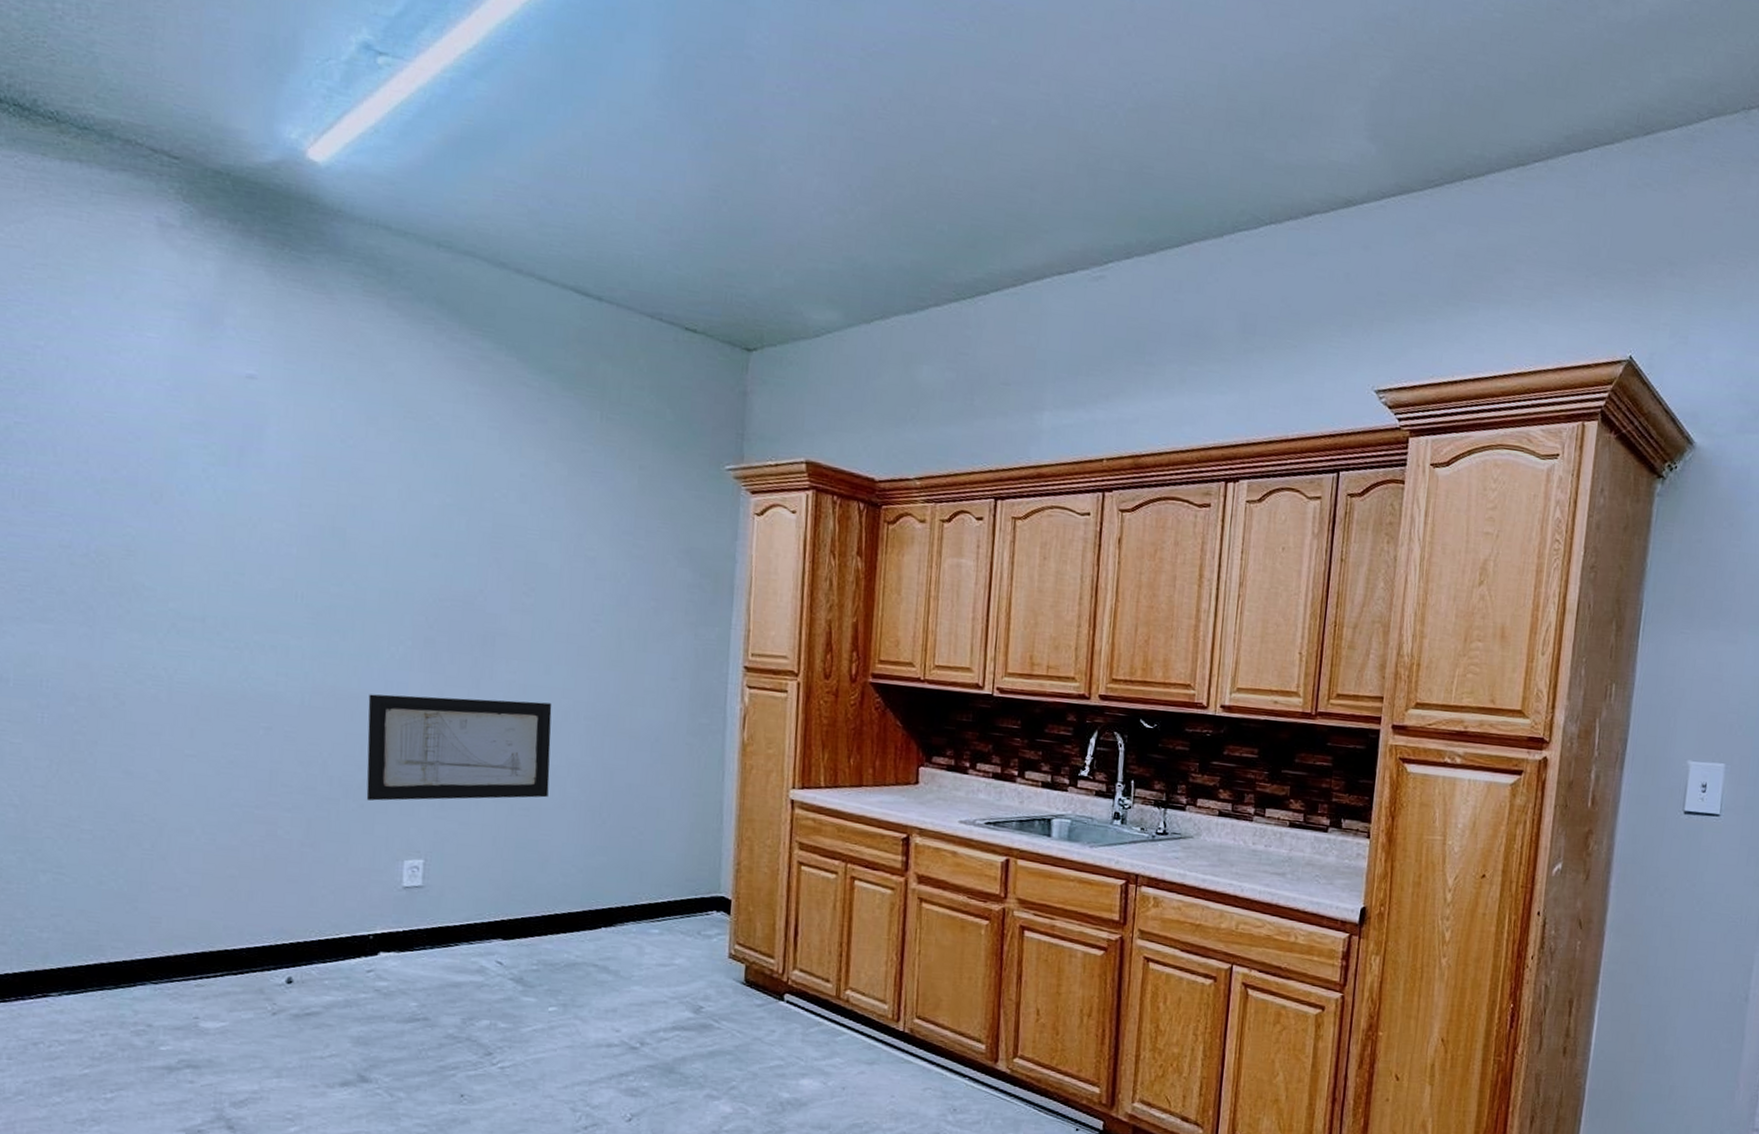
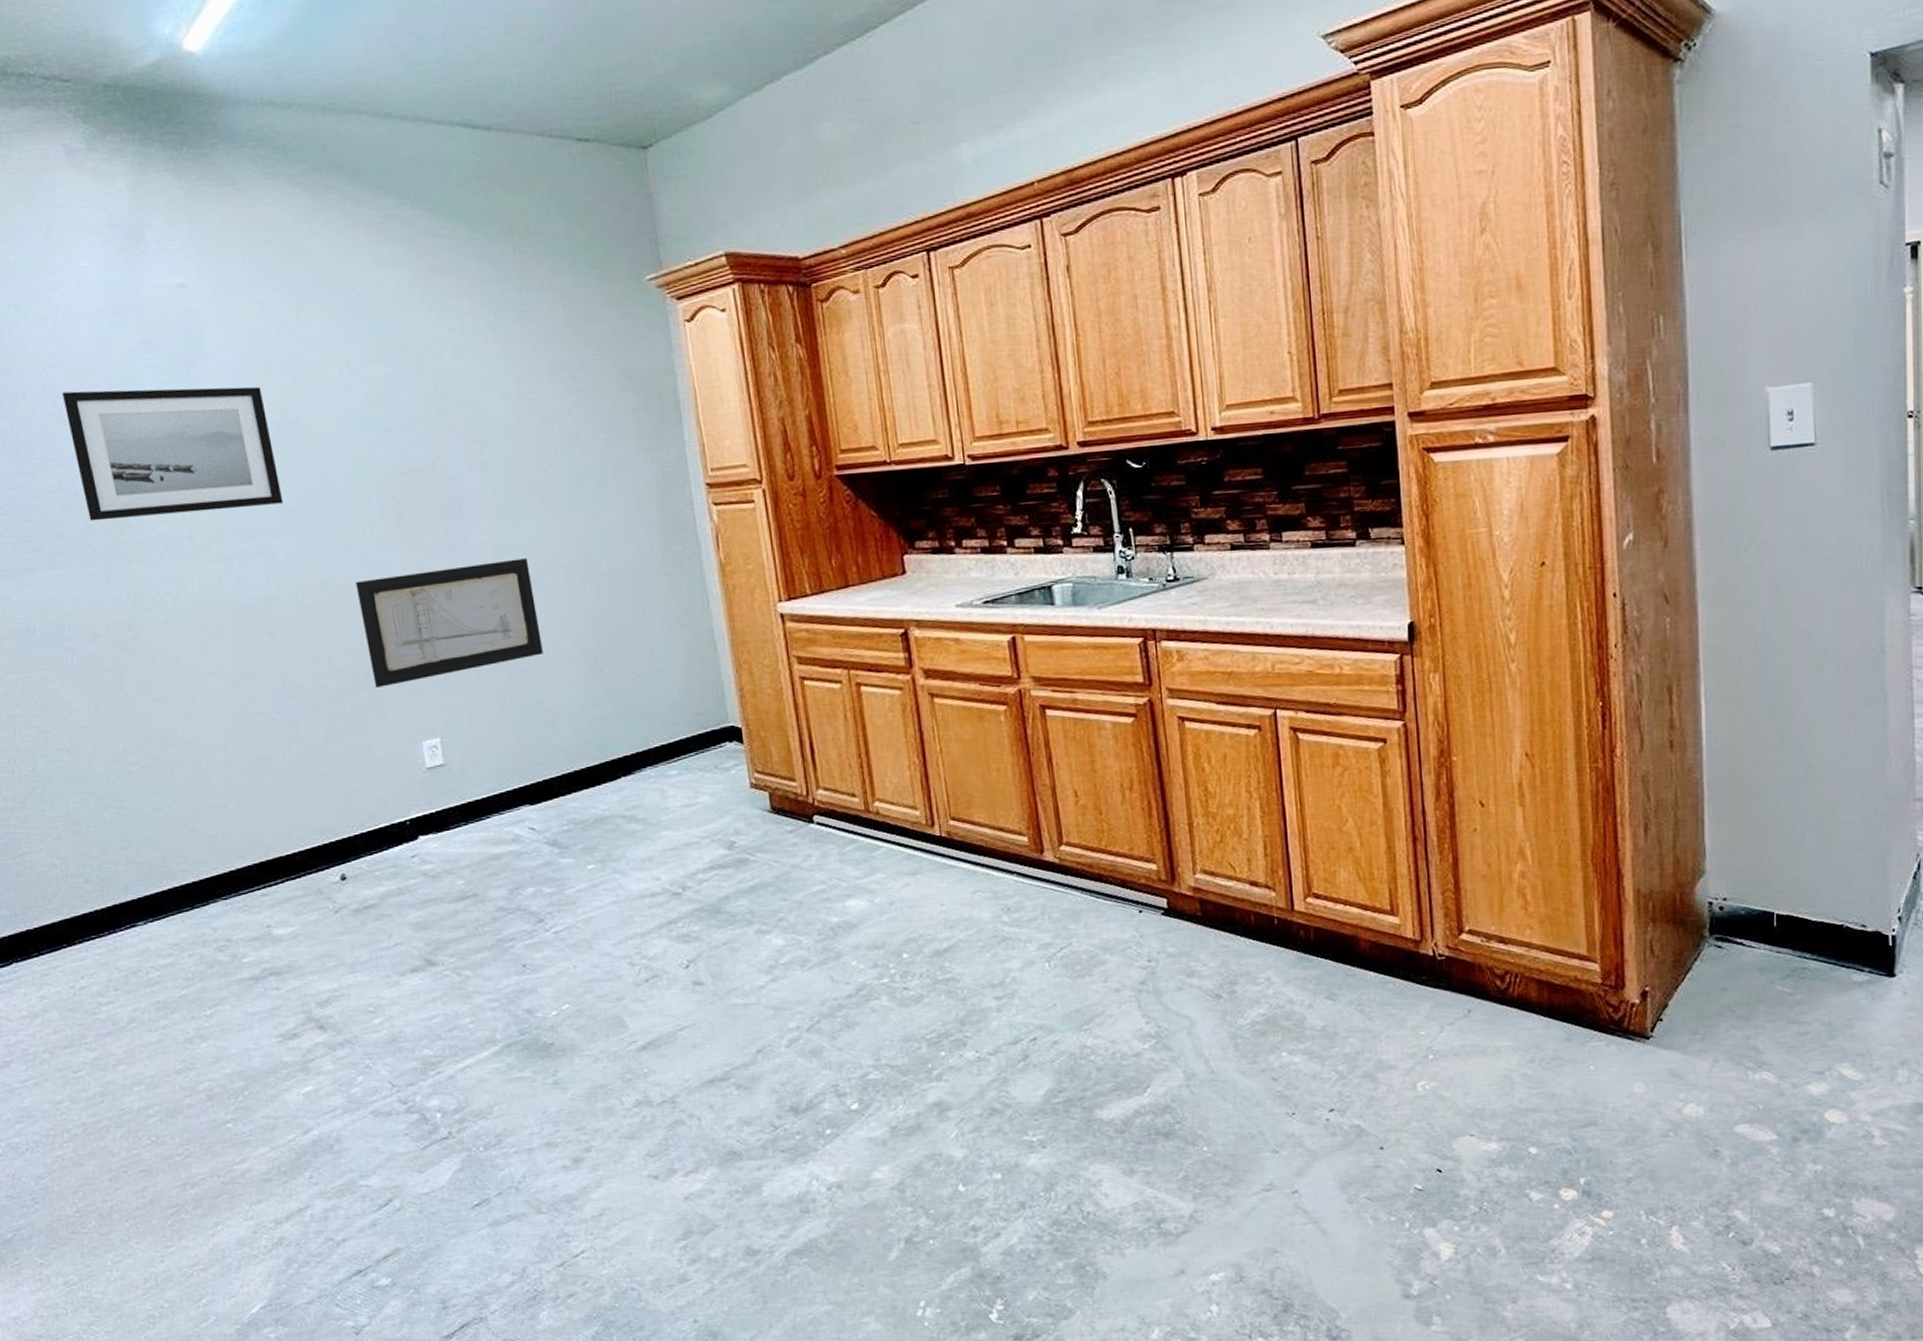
wall art: none [96,453,313,605] -> present [62,386,284,521]

